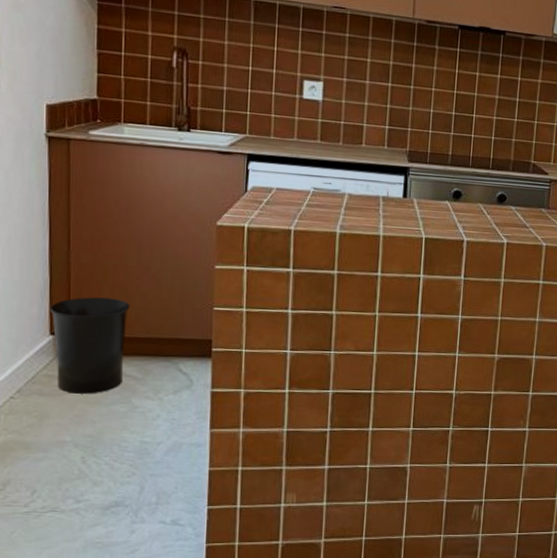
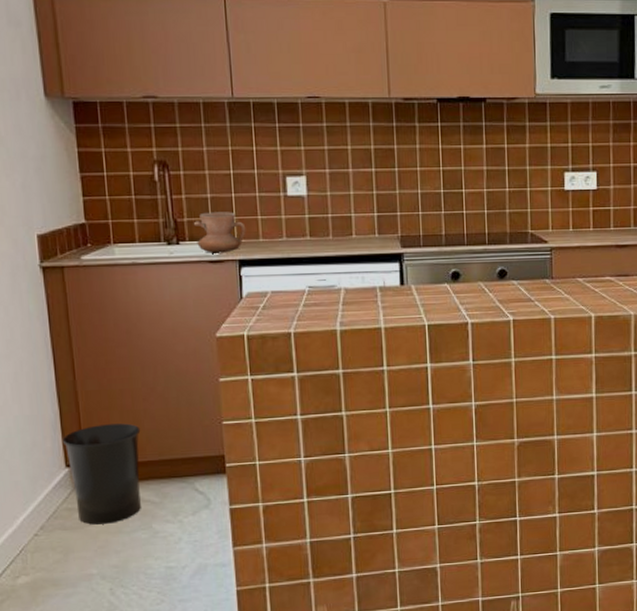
ceramic jug: none [207,104,258,146] -> present [194,212,246,253]

